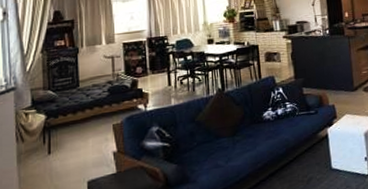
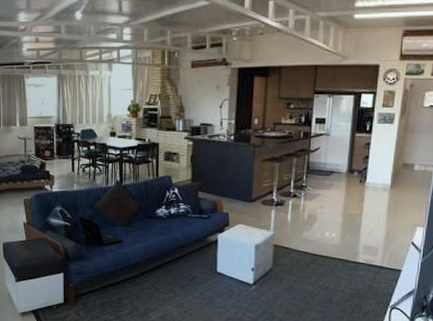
laptop: none [178,133,231,162] -> present [78,216,123,245]

